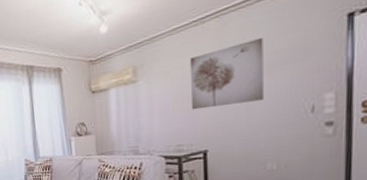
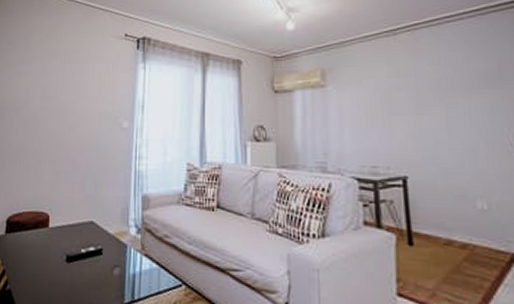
wall art: present [189,37,263,110] -> none [382,57,464,127]

